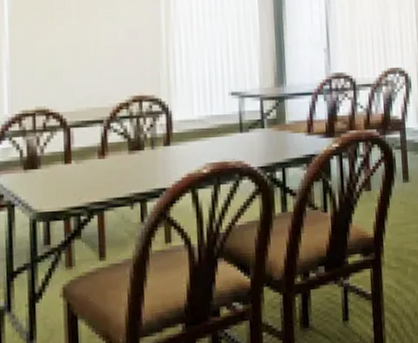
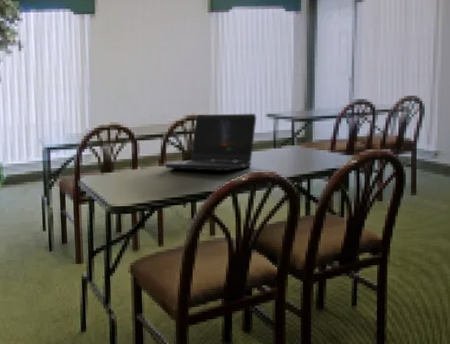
laptop computer: none [105,91,219,163] -> present [164,113,257,171]

